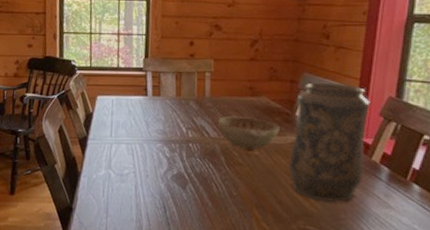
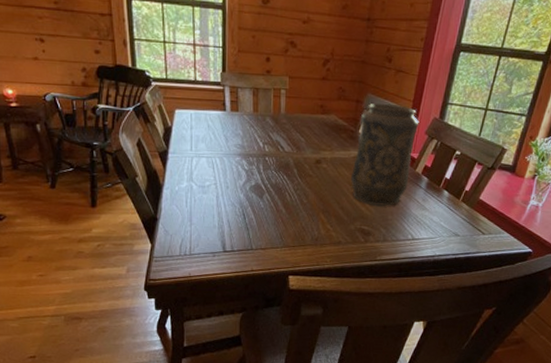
decorative bowl: present [218,115,280,150] -> none [292,131,345,163]

